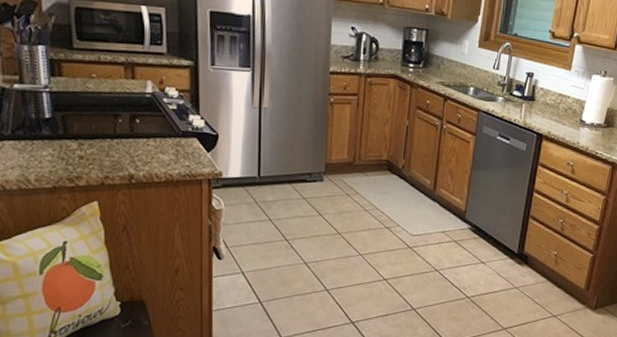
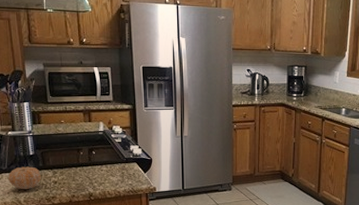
fruit: none [13,133,61,164] -> present [8,166,41,189]

